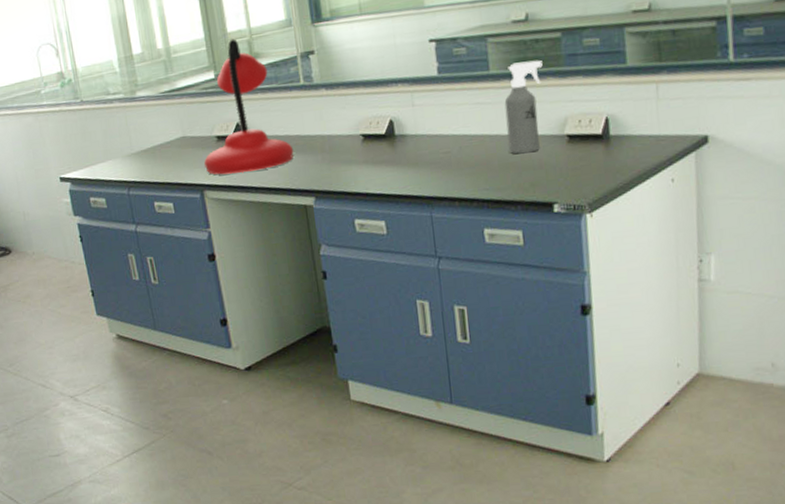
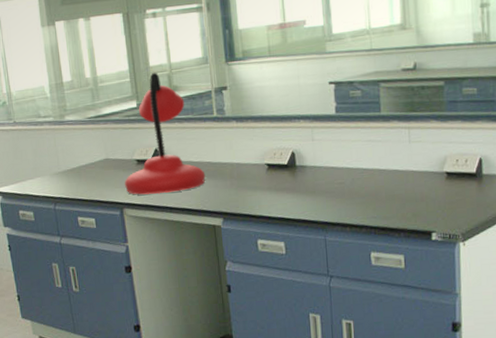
spray bottle: present [504,60,543,154] -> none [393,104,427,188]

